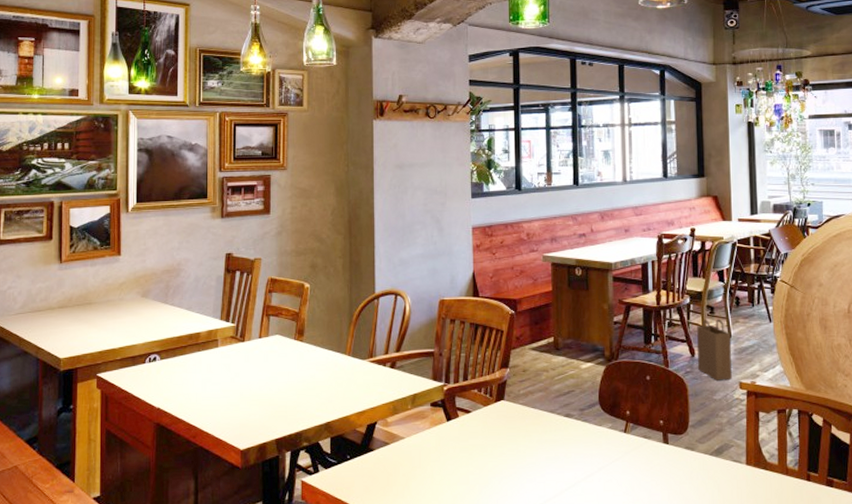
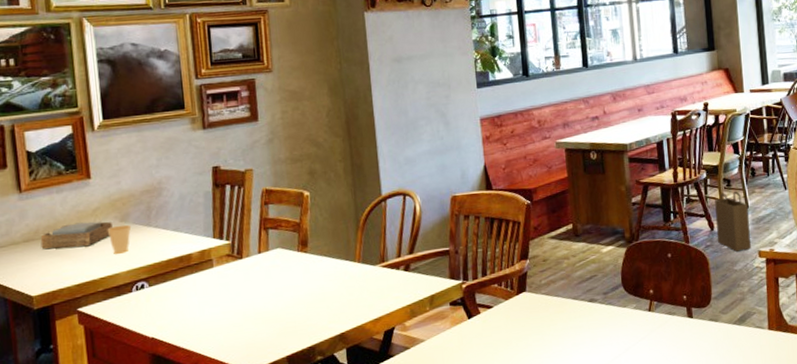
napkin holder: none [72,294,134,318] -> present [40,221,112,250]
cup: none [130,300,151,326] -> present [107,224,132,254]

